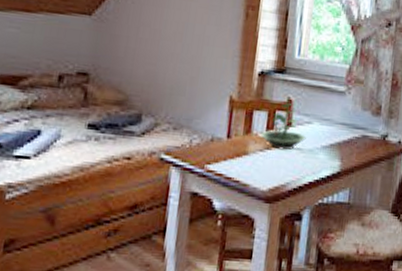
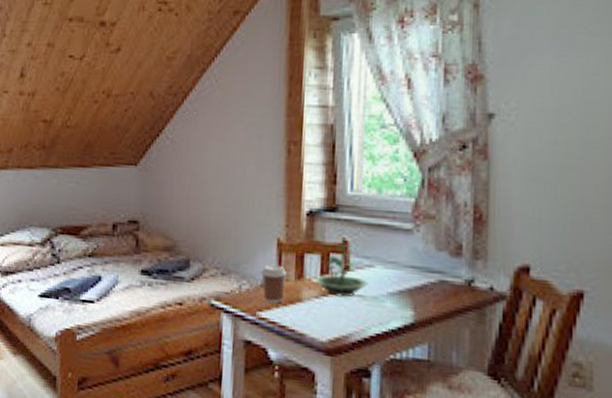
coffee cup: none [211,120,237,157] -> present [260,264,287,303]

